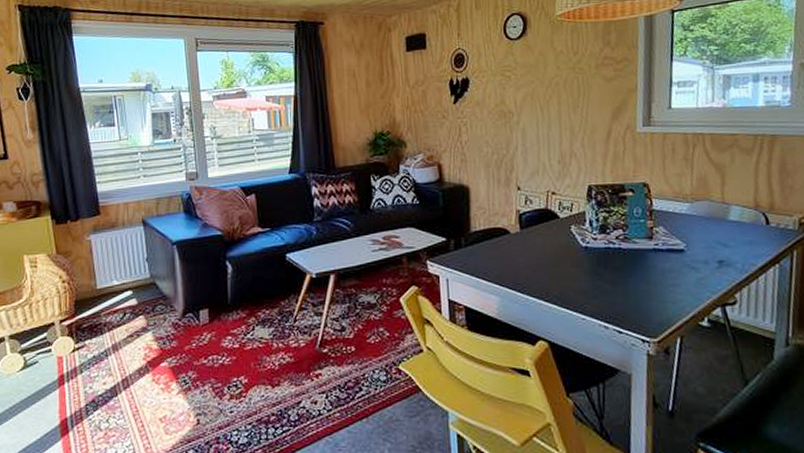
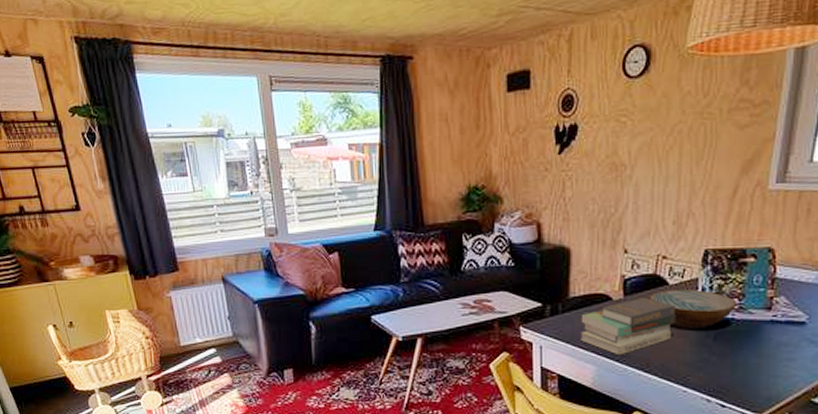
books: none [482,230,570,286] -> present [581,297,677,356]
bowl: none [544,222,623,259] -> present [651,290,738,329]

